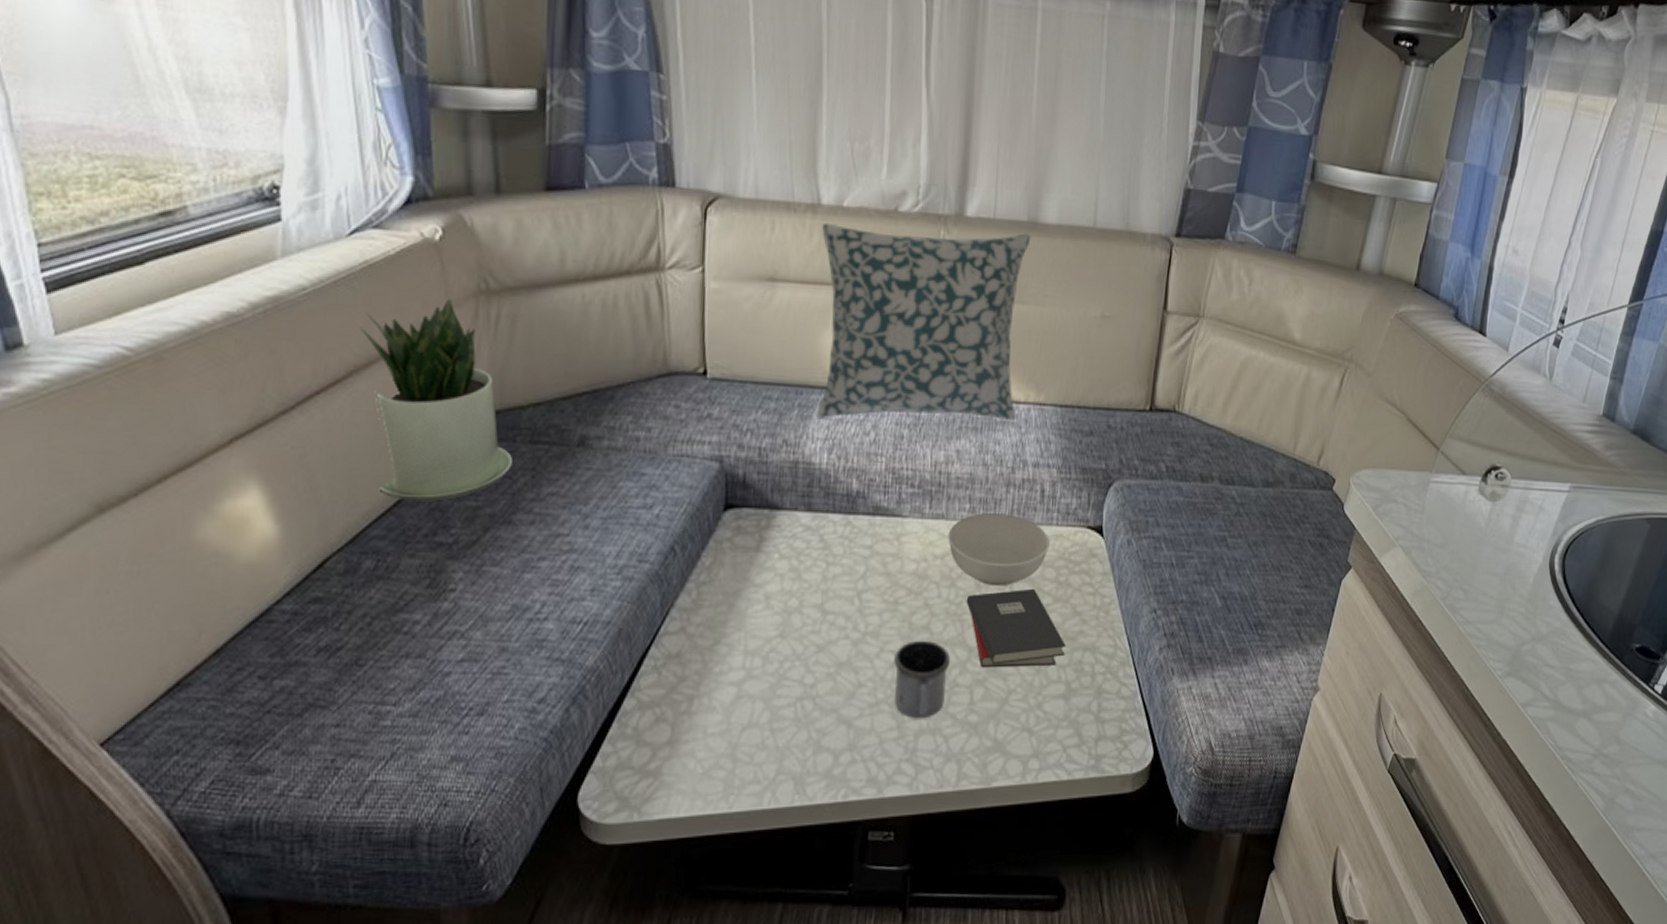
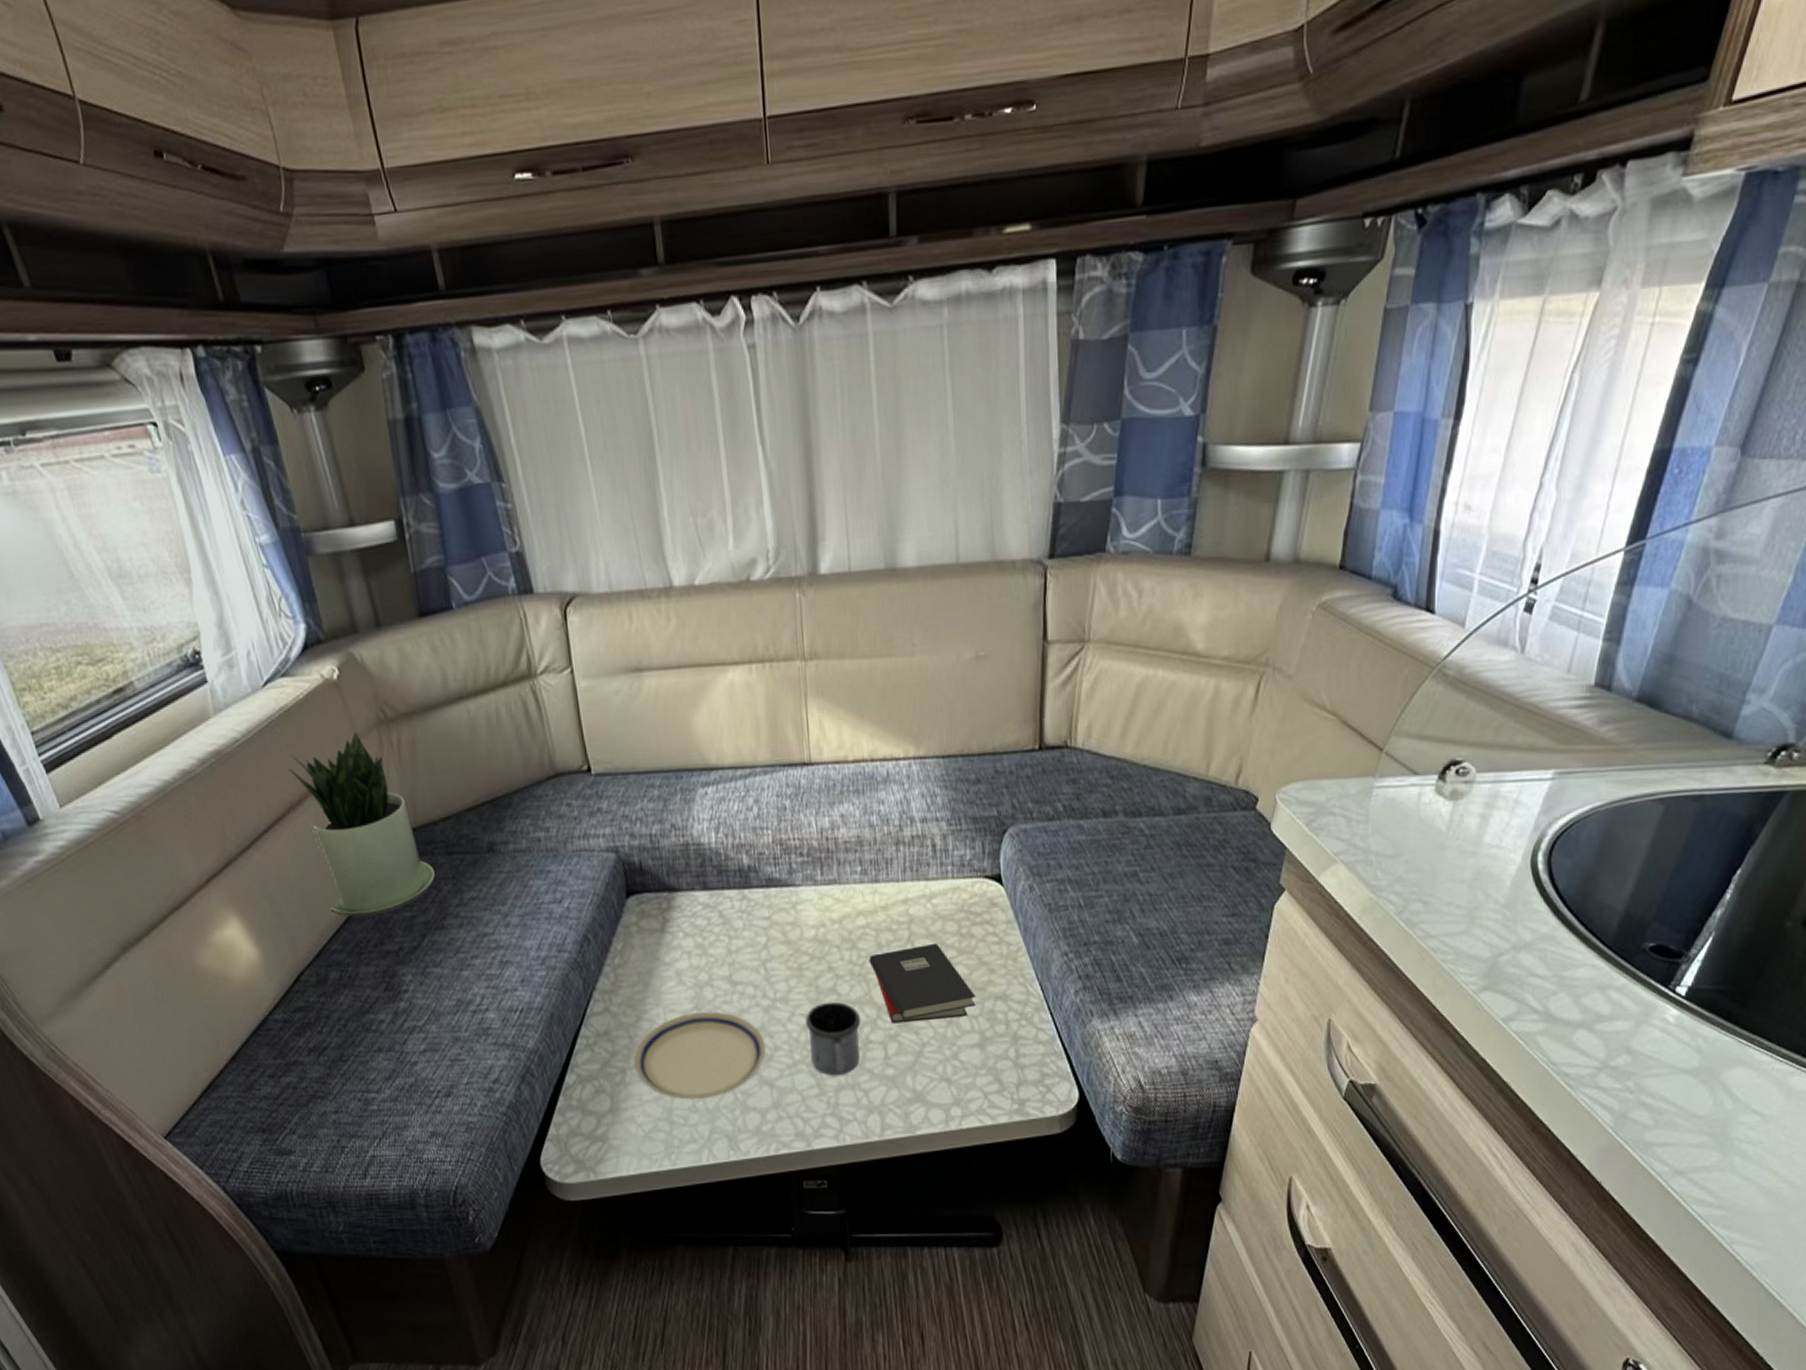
plate: none [704,641,849,736] -> present [634,1011,766,1100]
pillow: present [816,222,1031,421] -> none [677,581,898,800]
bowl: present [948,513,1050,587] -> none [843,872,947,944]

